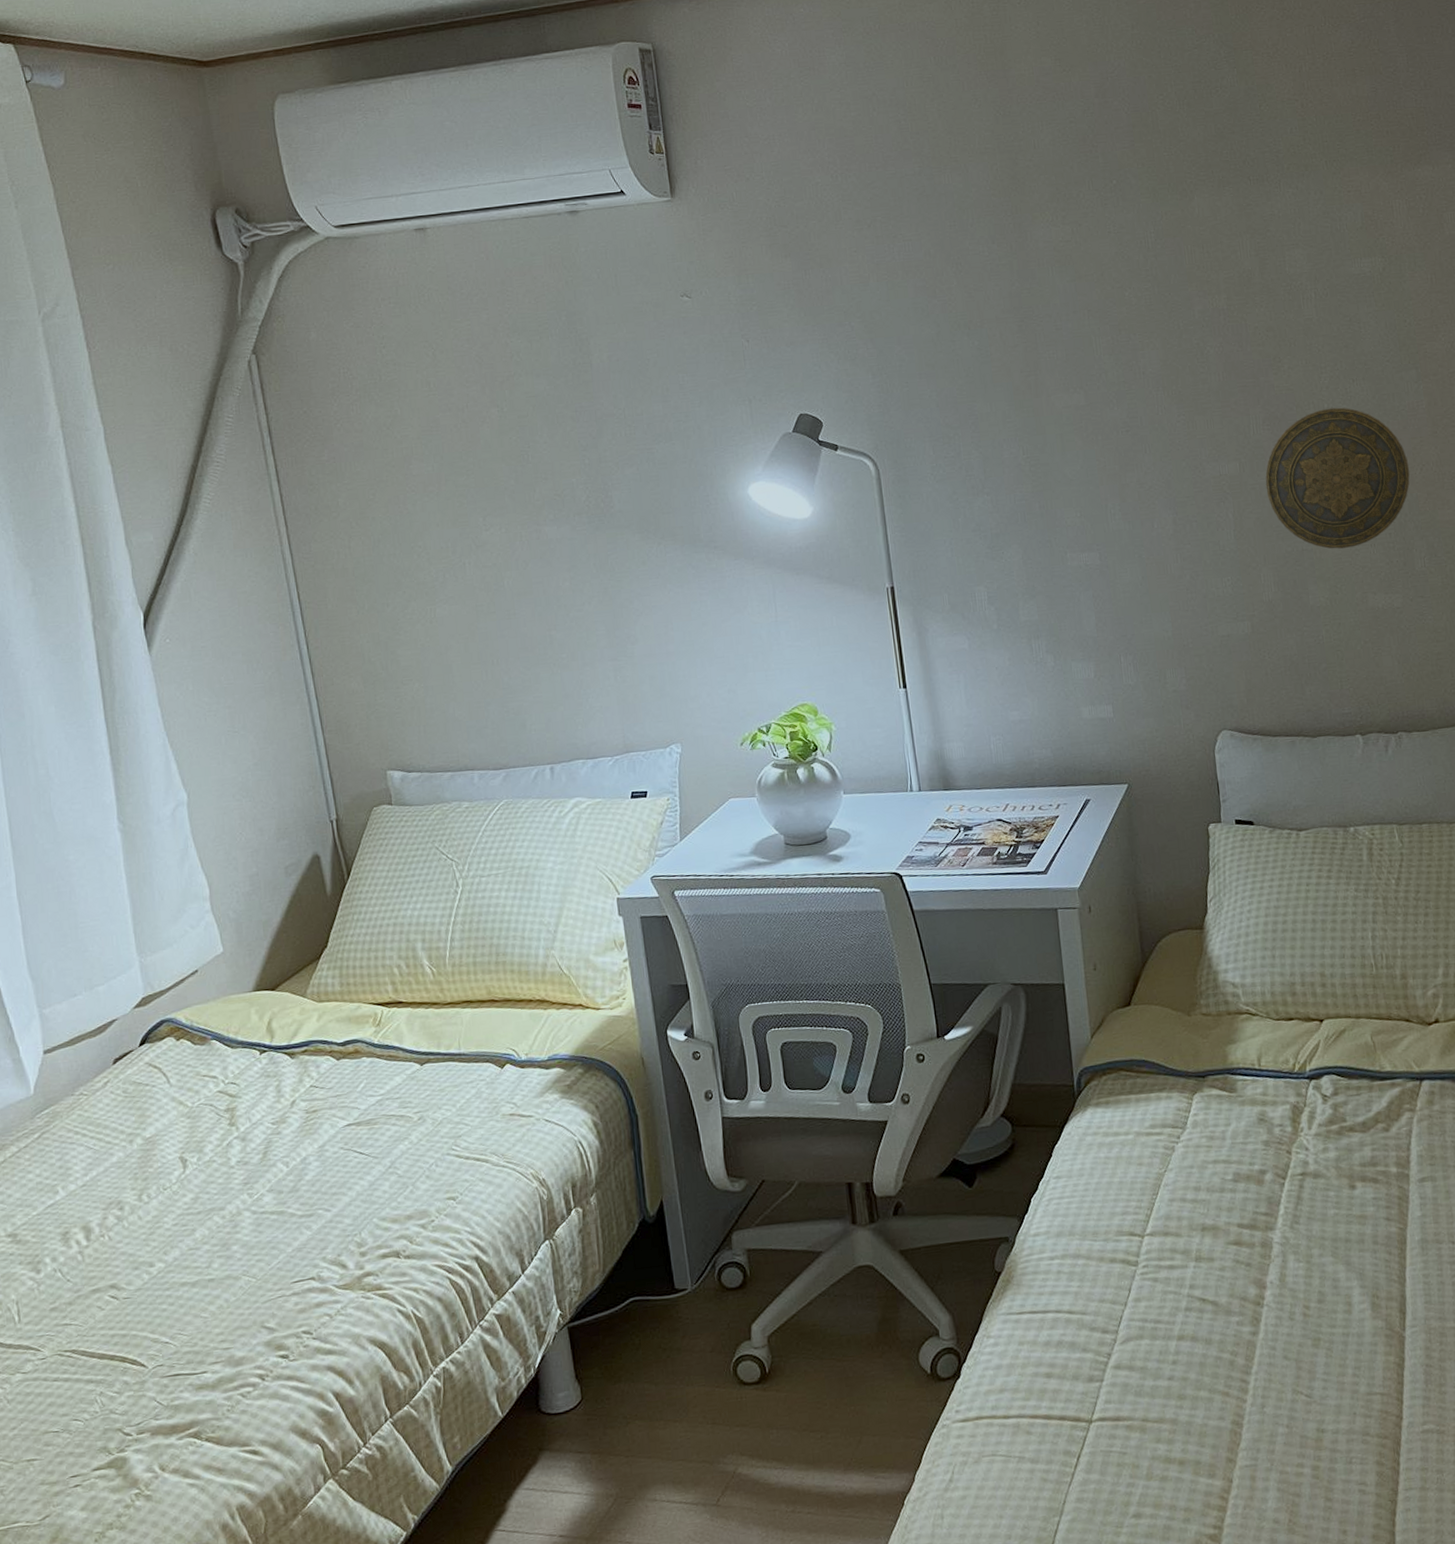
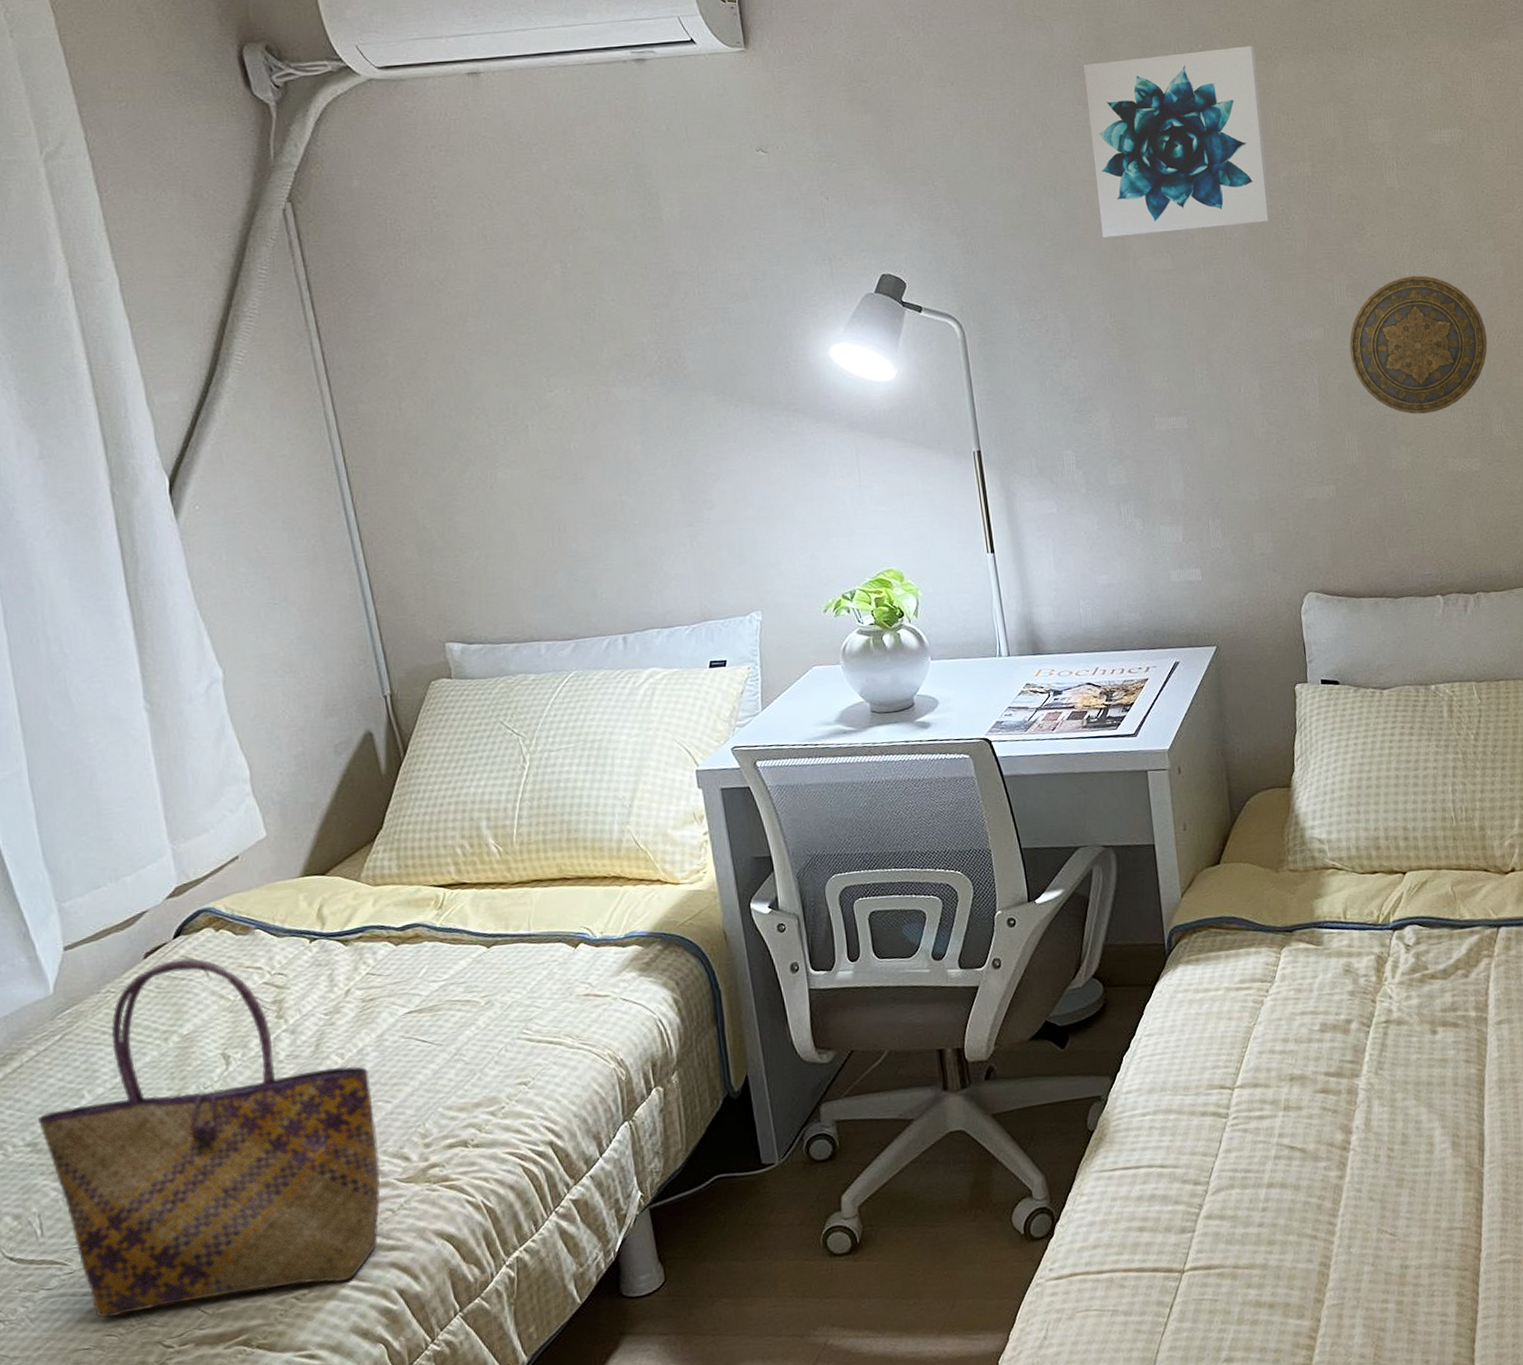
tote bag: none [17,1065,320,1403] -> present [37,958,381,1318]
wall art: none [998,180,1186,374] -> present [1084,46,1271,238]

